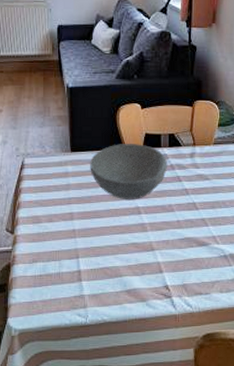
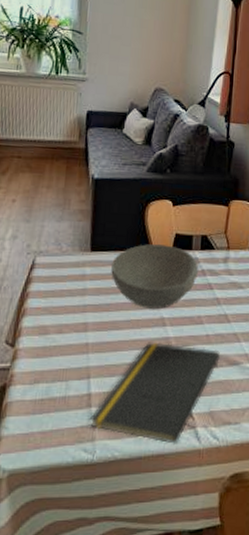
notepad: none [81,227,191,310] -> present [90,342,221,444]

